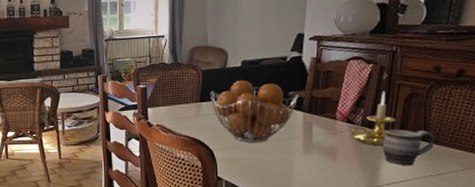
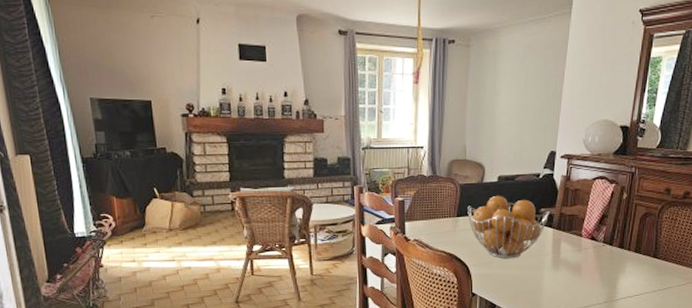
candle holder: present [348,90,395,146] -> none [592,209,632,262]
mug: present [382,129,435,166] -> none [620,246,664,281]

